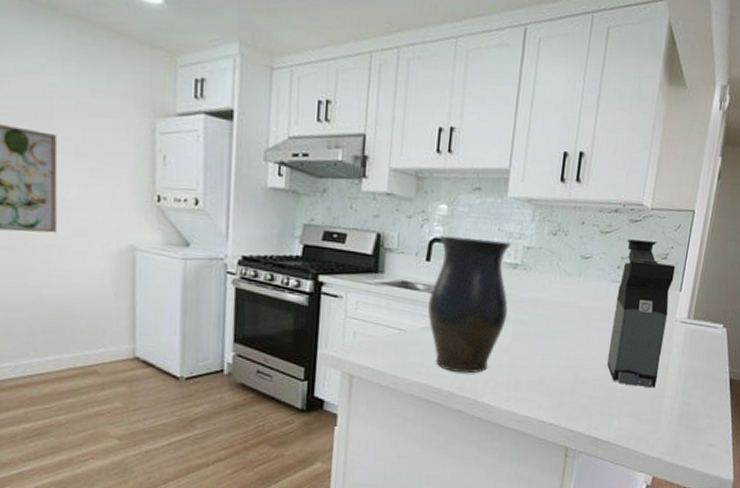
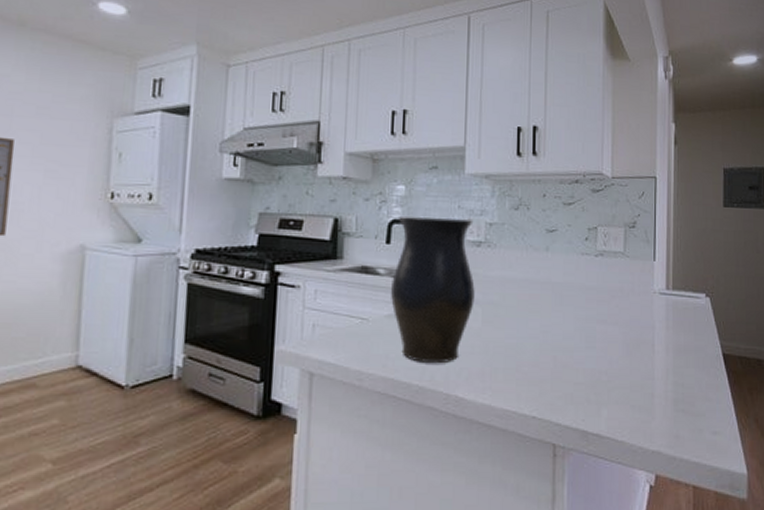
coffee maker: present [607,239,676,389] -> none [586,209,645,370]

